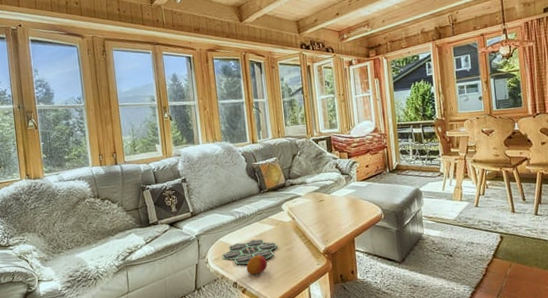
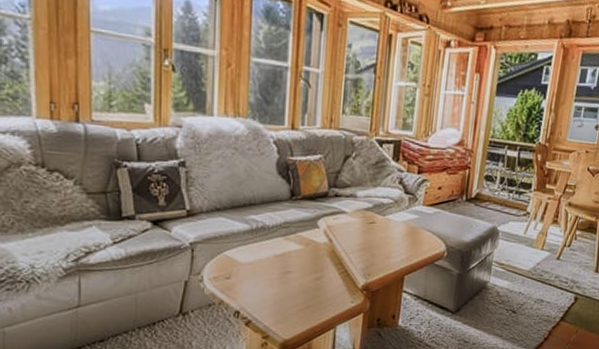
board game: present [222,239,279,265] -> none [224,259,304,291]
fruit: present [246,254,268,275] -> none [255,280,286,305]

